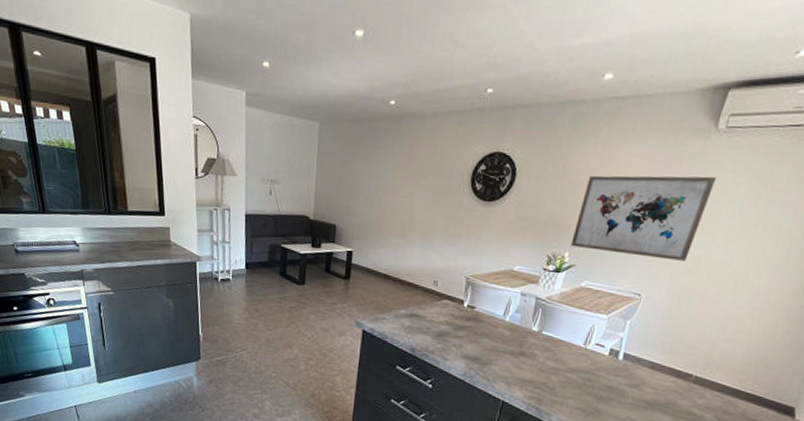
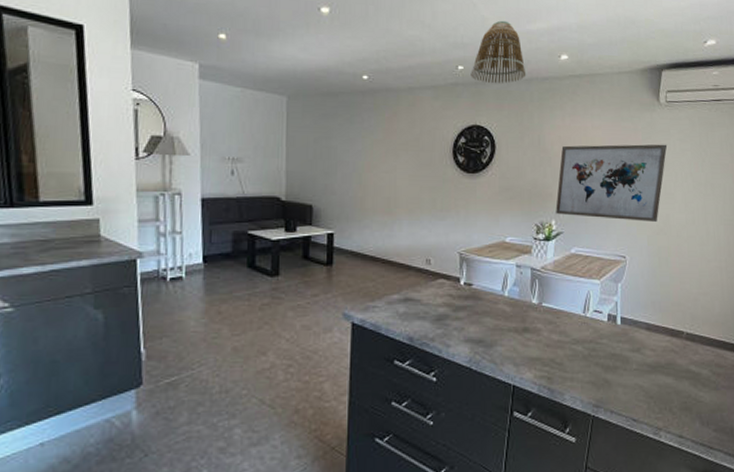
lamp shade: none [499,36,562,108] -> present [471,20,526,84]

